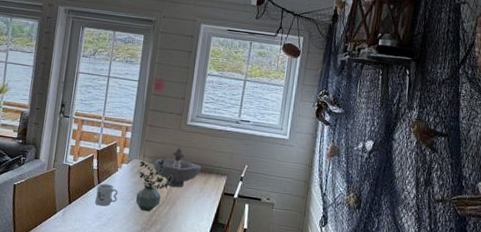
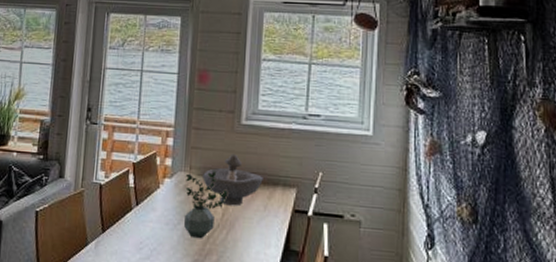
mug: present [94,183,118,207] -> none [133,204,162,234]

